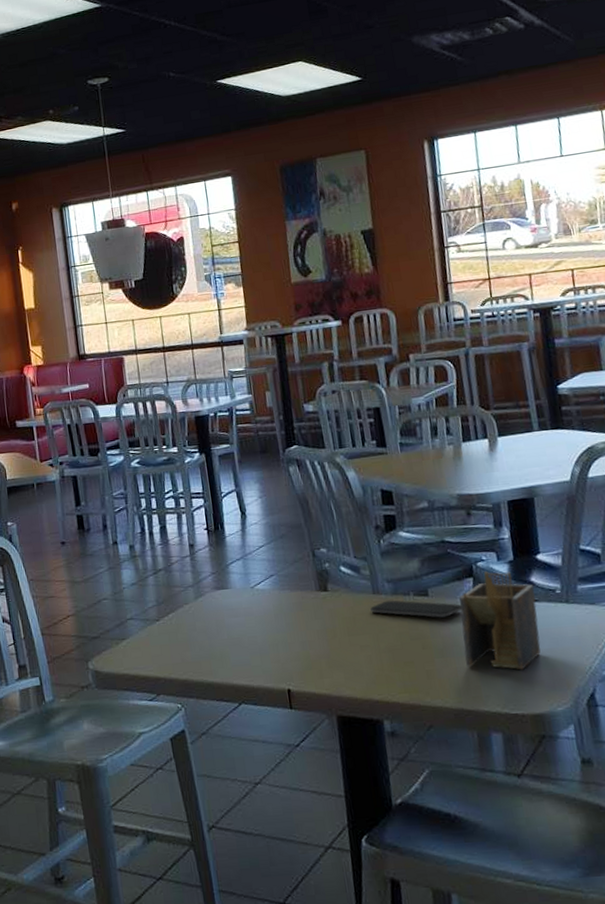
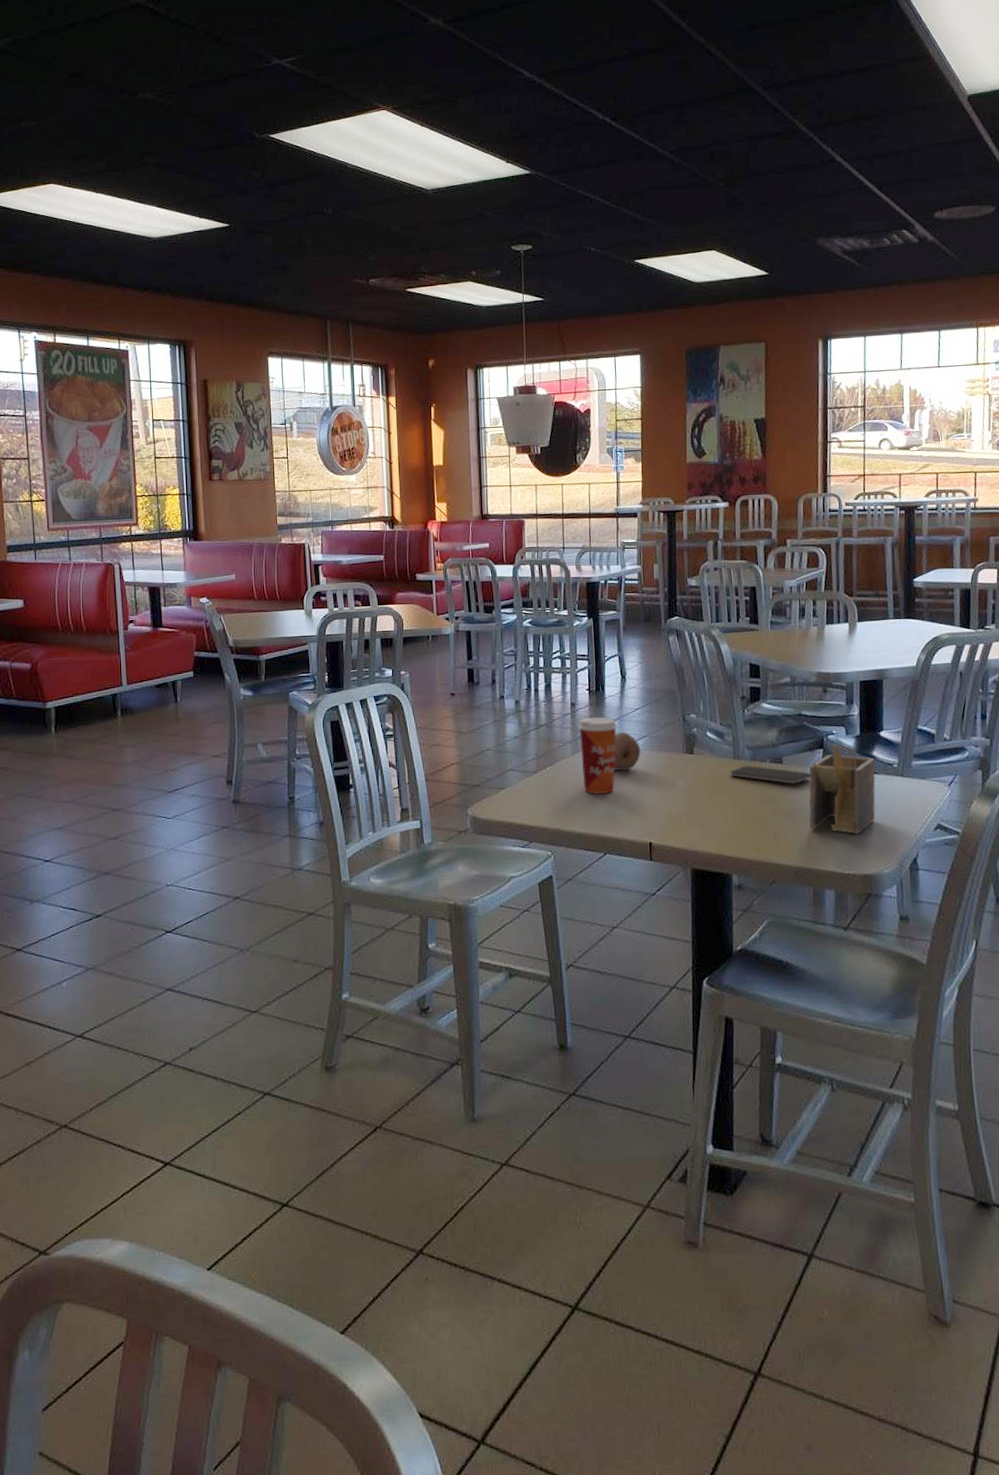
paper cup: none [198,557,244,640] -> present [577,717,618,794]
fruit: none [239,571,270,613] -> present [613,731,641,770]

